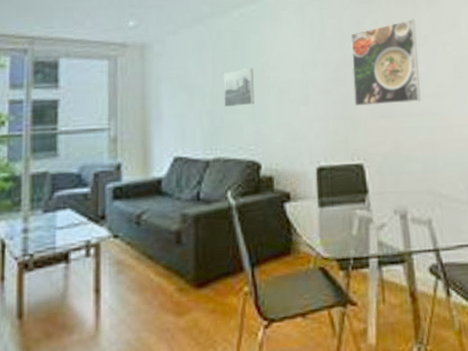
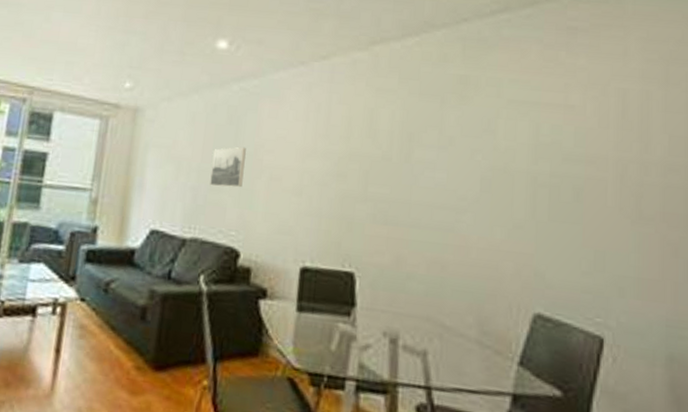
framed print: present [351,19,421,107] -> none [354,116,441,213]

